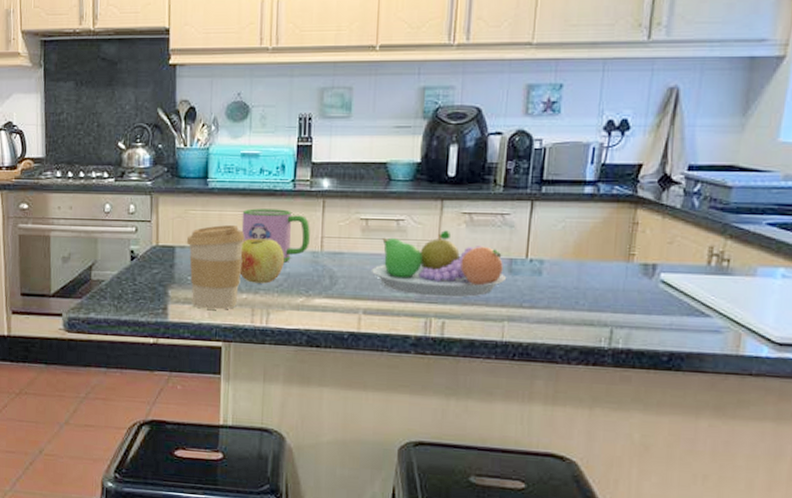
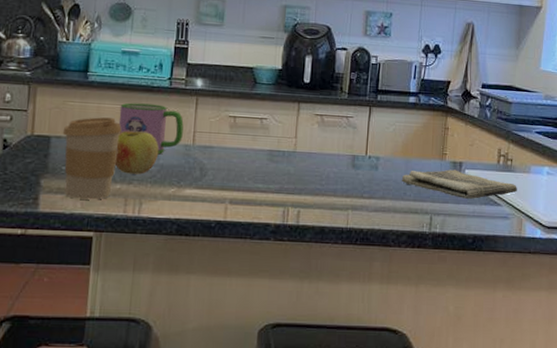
fruit bowl: present [371,230,507,298] -> none [237,129,351,189]
dish towel: none [572,273,736,309] -> present [401,169,517,199]

